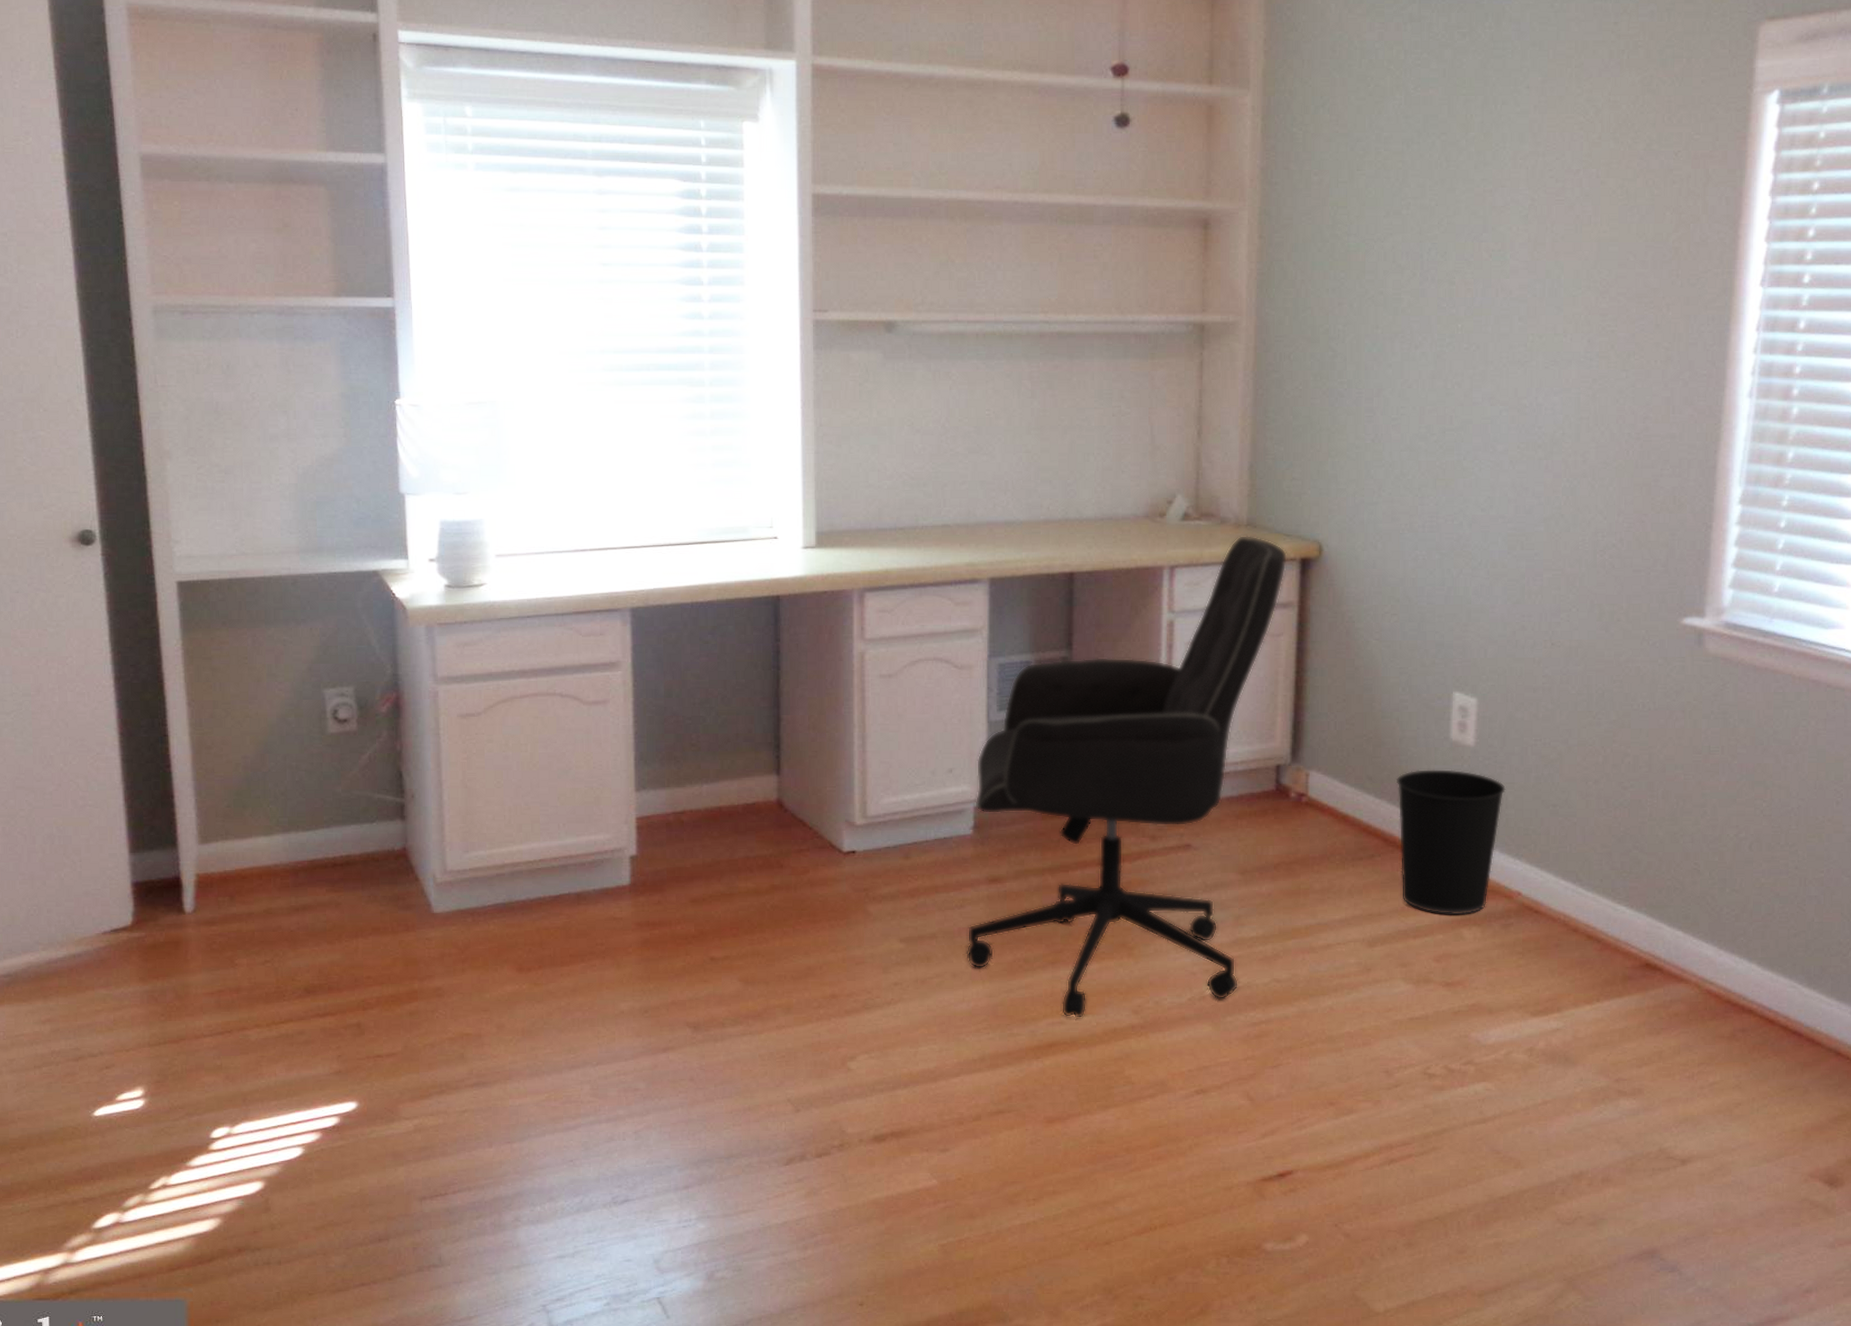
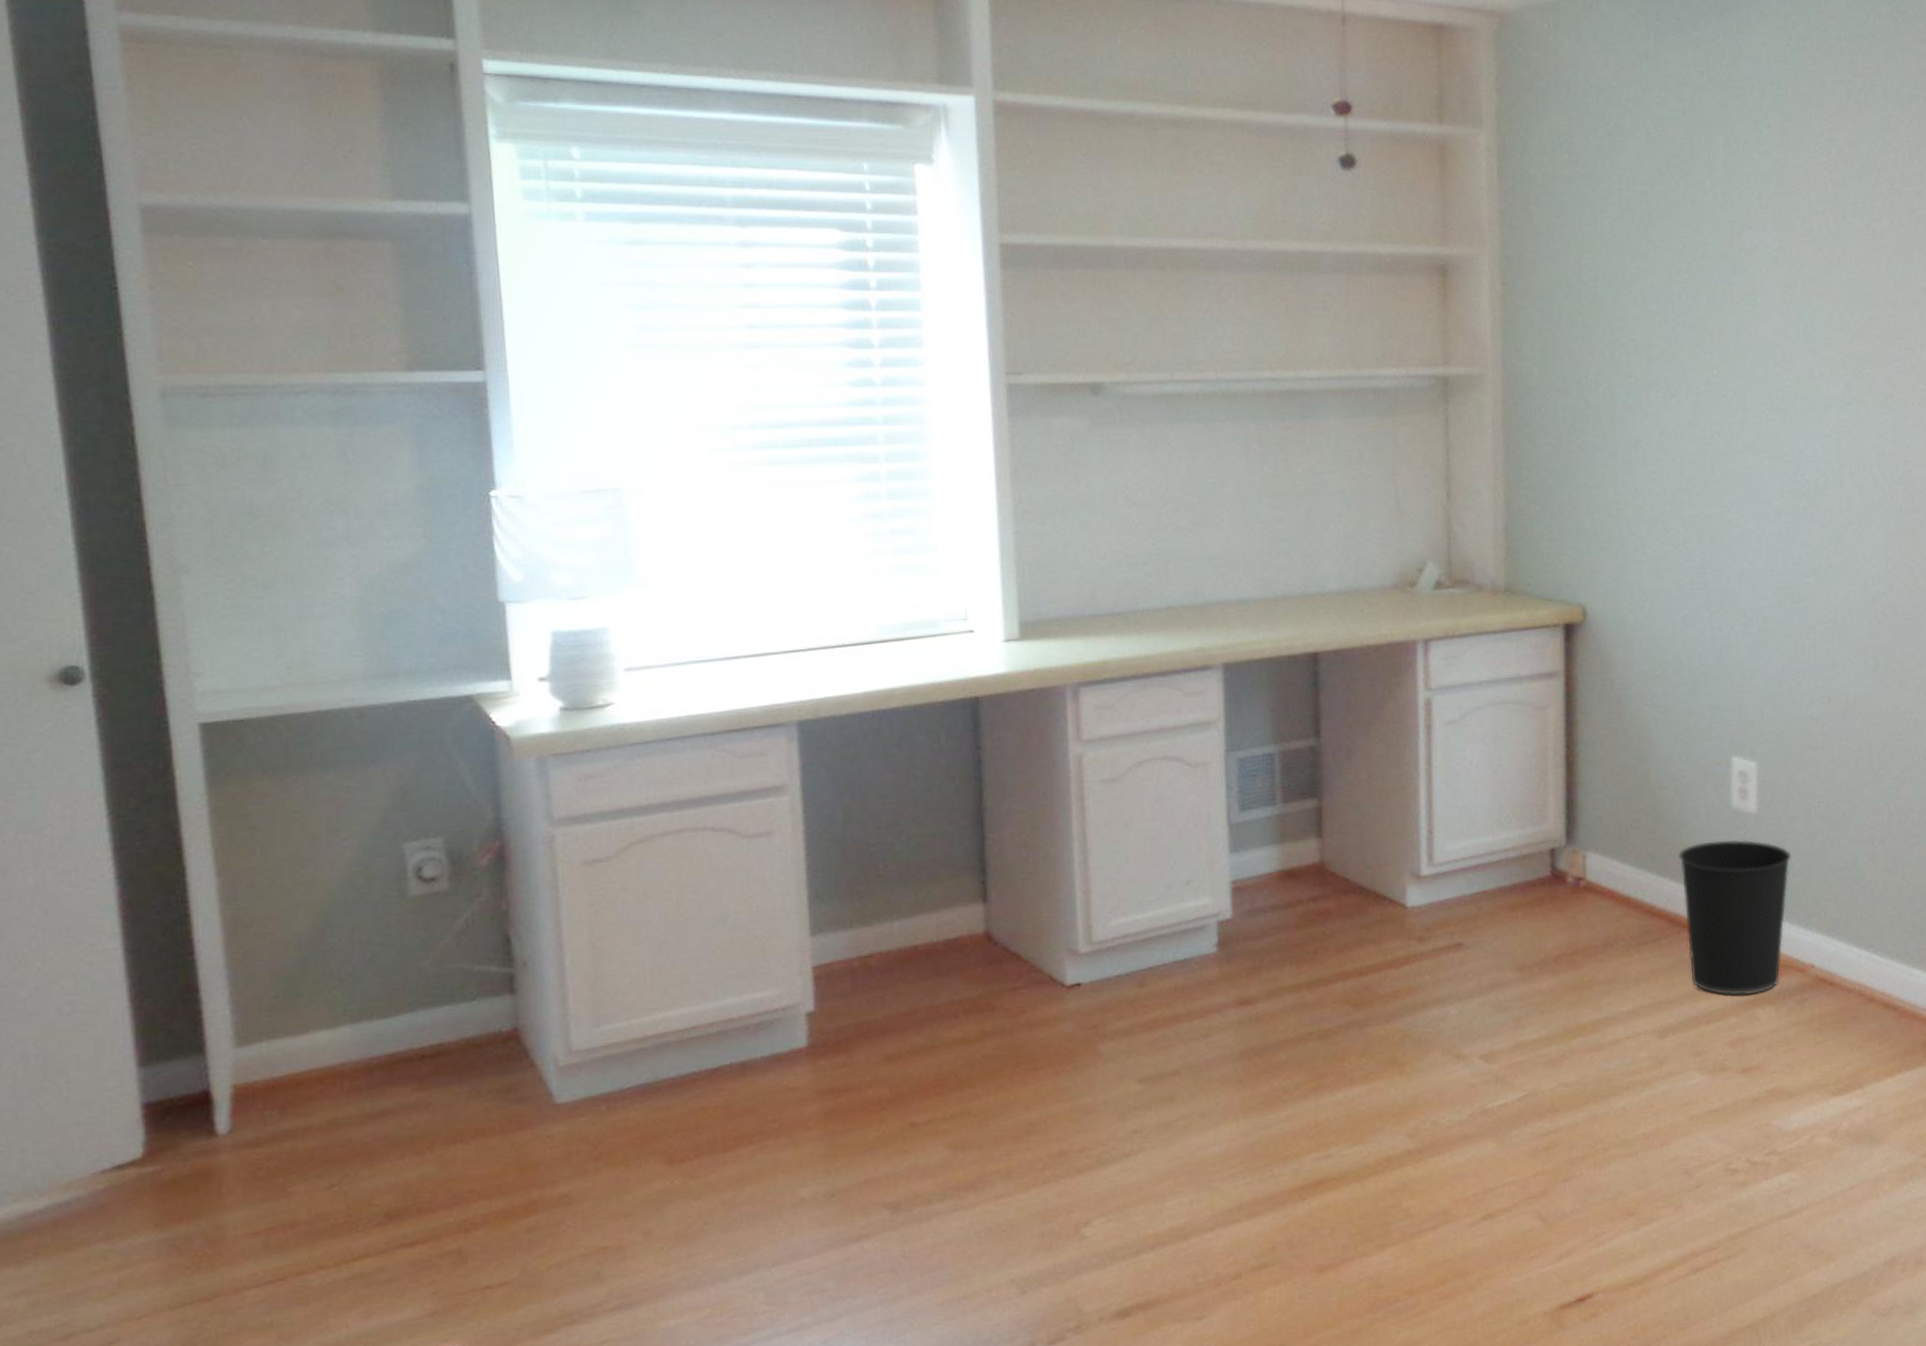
office chair: present [966,535,1288,1019] -> none [1215,601,1551,1150]

